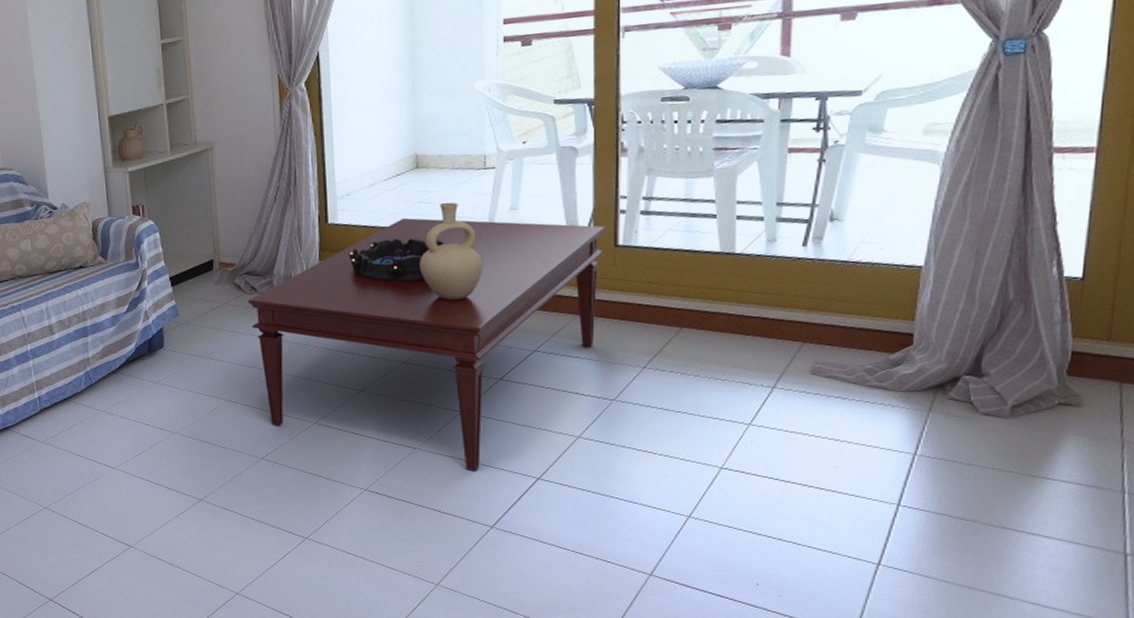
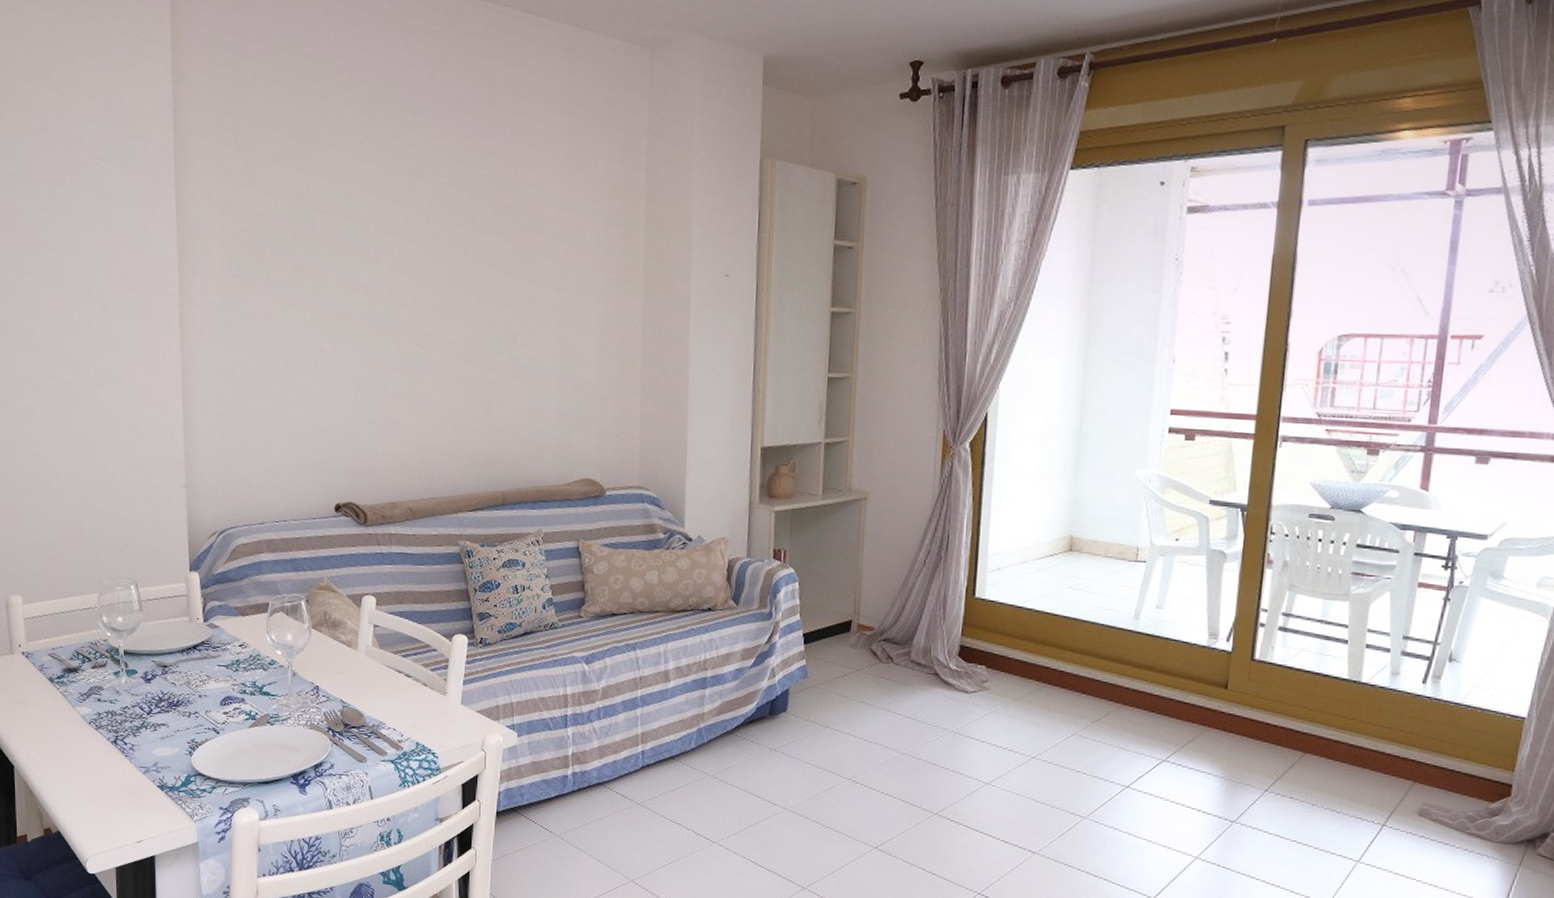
coffee table: present [248,218,606,471] -> none [882,602,1245,883]
decorative bowl: present [348,237,444,282] -> none [991,622,1088,672]
vase: present [419,202,484,300] -> none [1061,591,1125,697]

